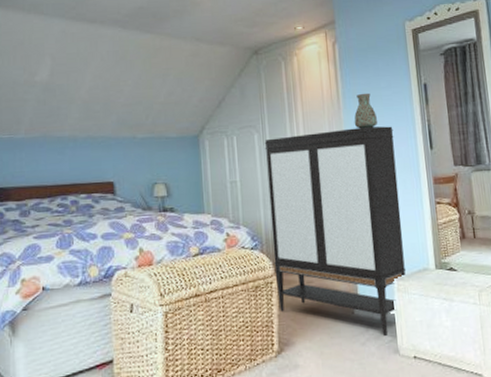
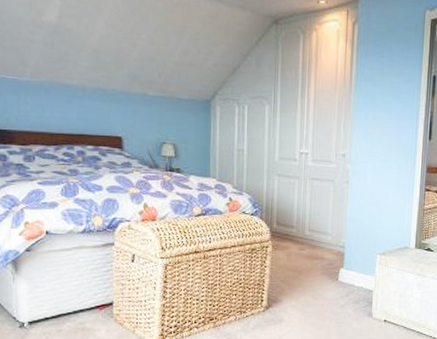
storage cabinet: present [264,126,406,336] -> none [271,111,398,301]
decorative vase: present [354,93,377,129] -> none [362,77,385,113]

